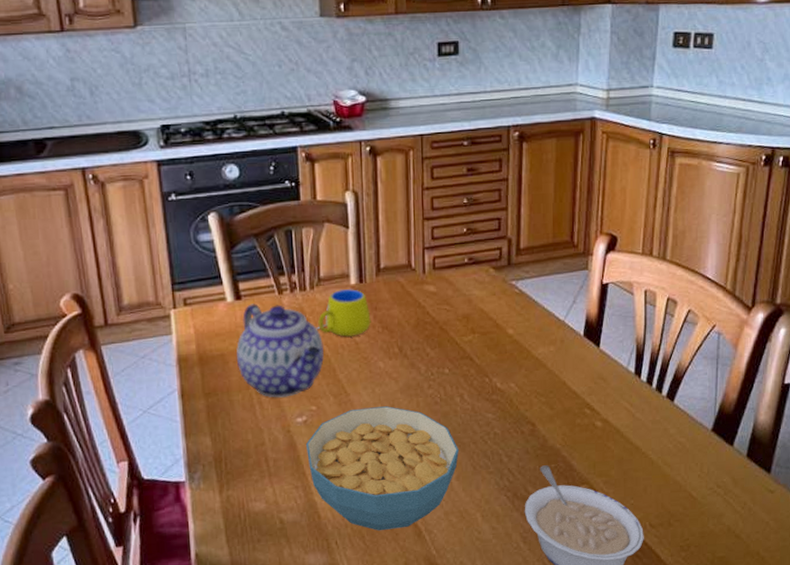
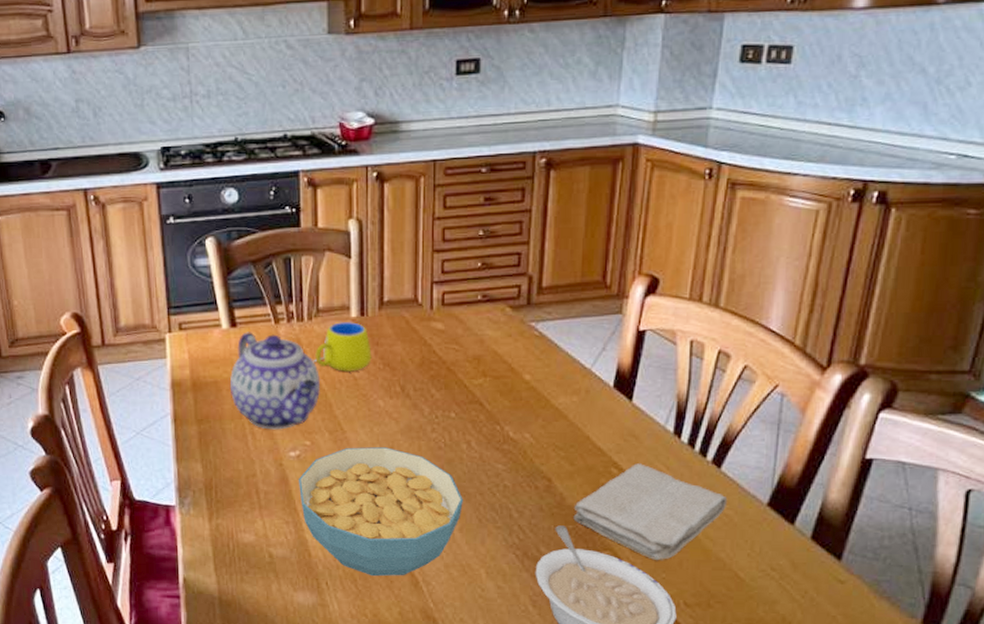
washcloth: none [555,403,681,489] -> present [573,463,728,560]

